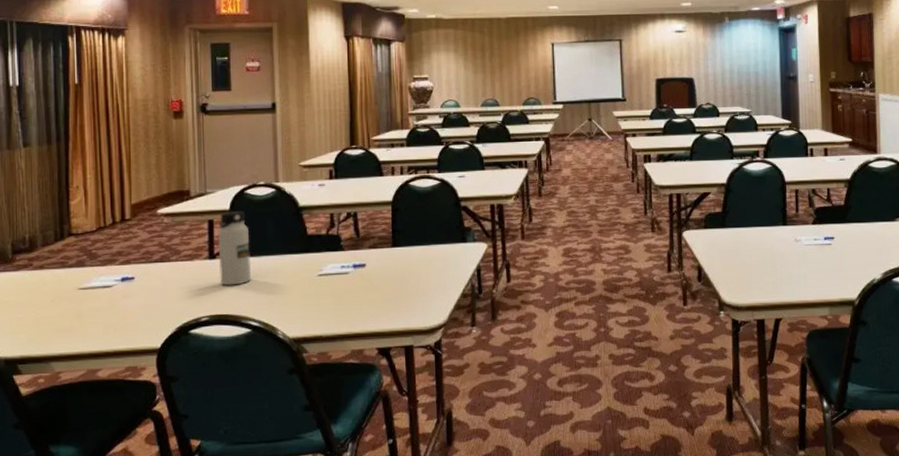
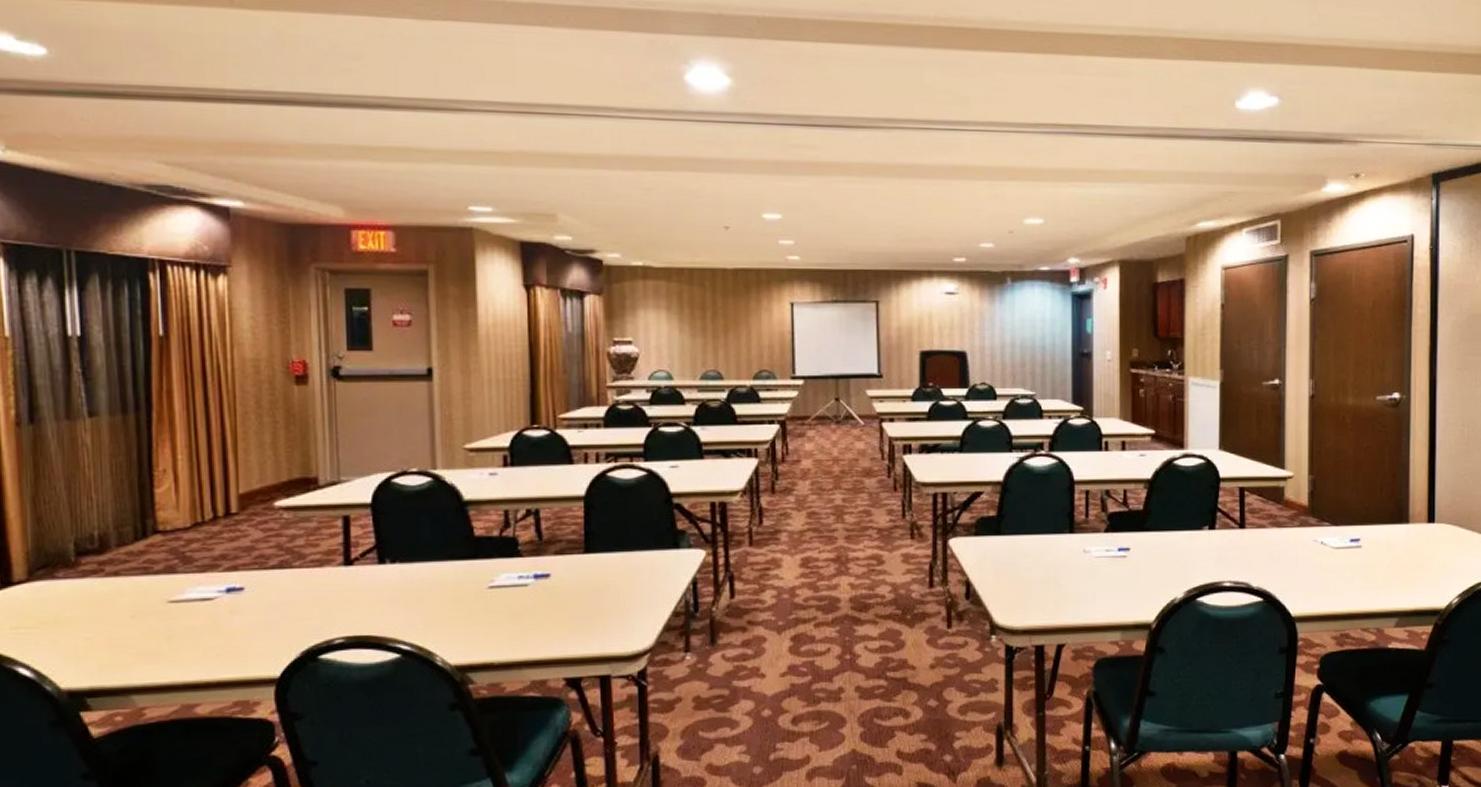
water bottle: present [218,210,251,286] -> none [356,504,400,600]

